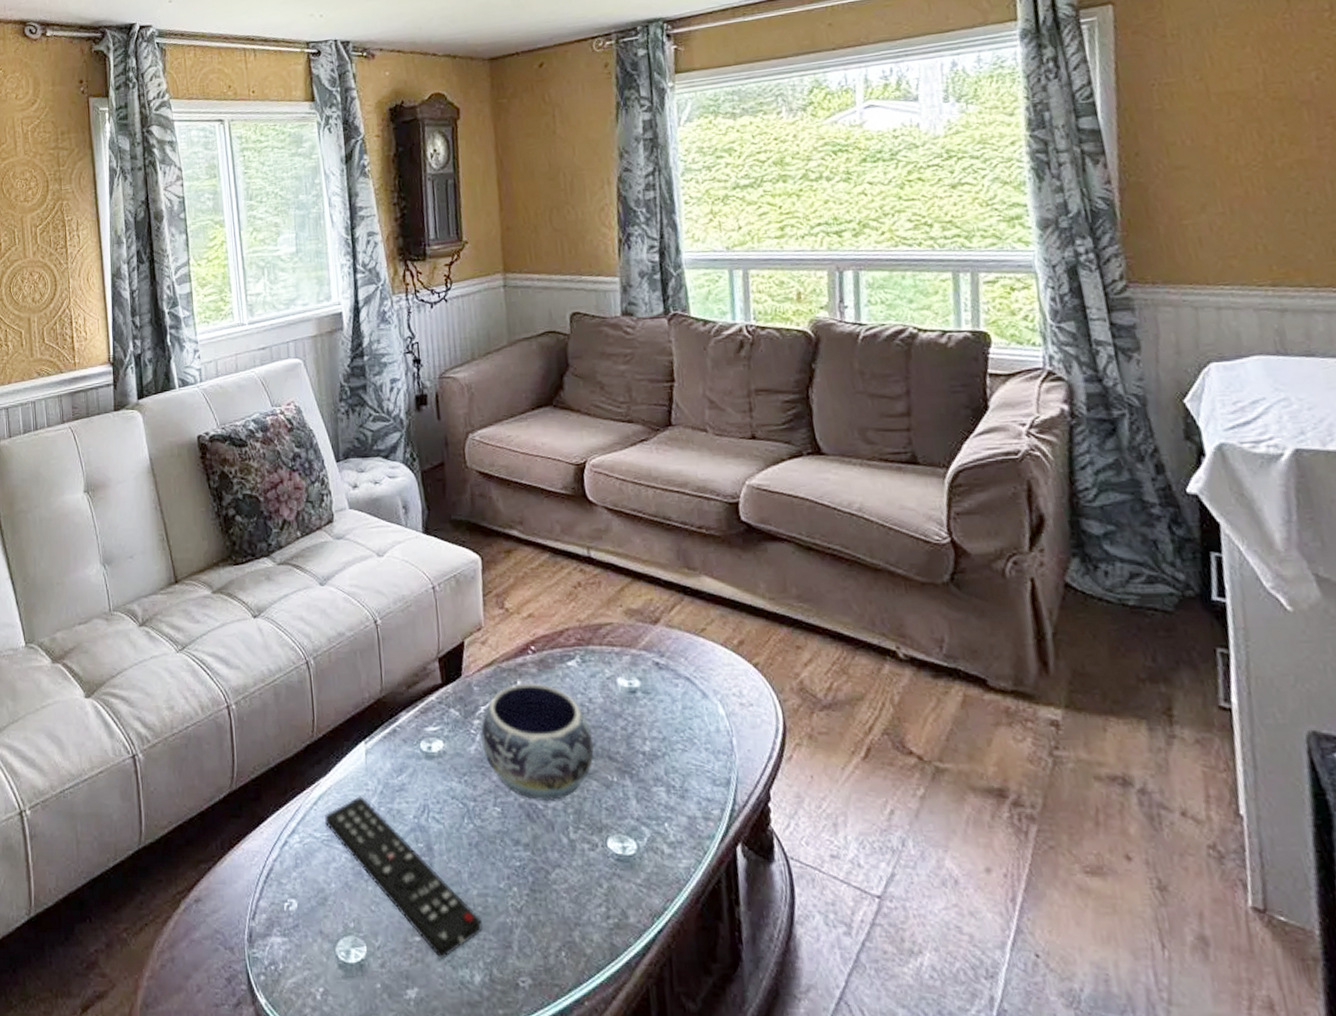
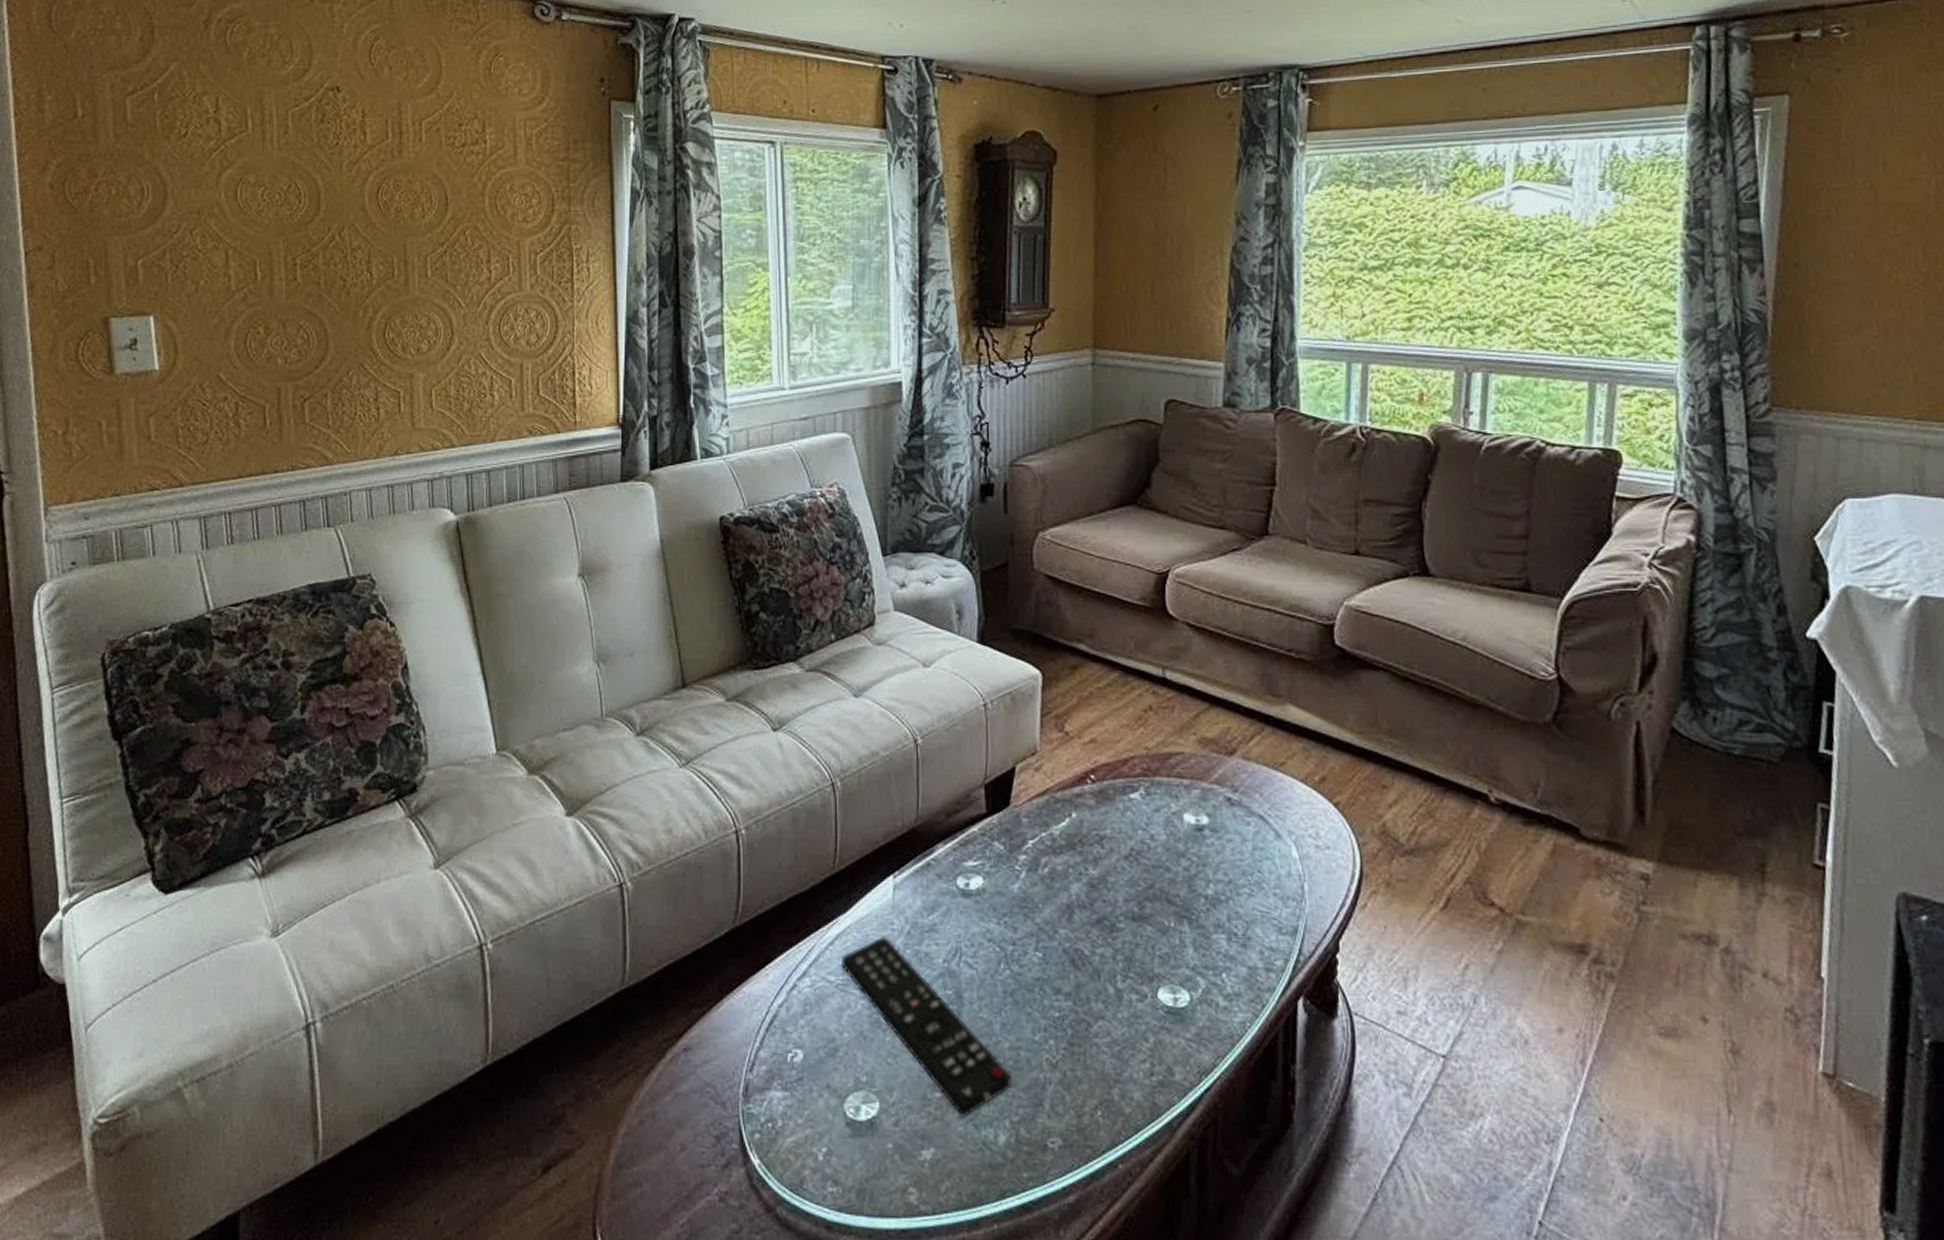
decorative bowl: present [481,684,594,802] -> none [1027,817,1151,947]

